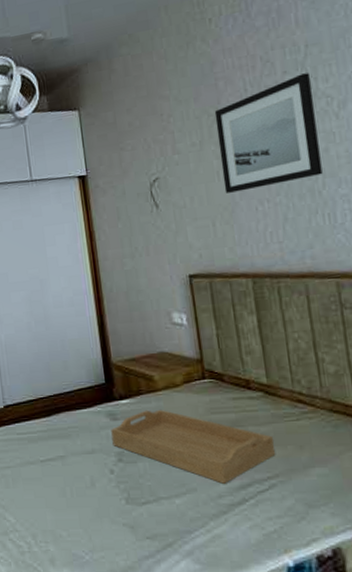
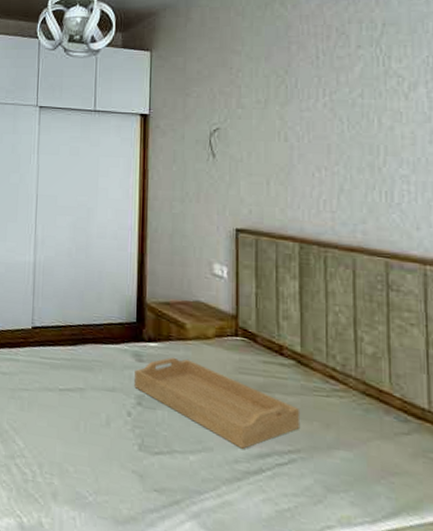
wall art: present [214,73,323,193] -> none [283,50,385,155]

